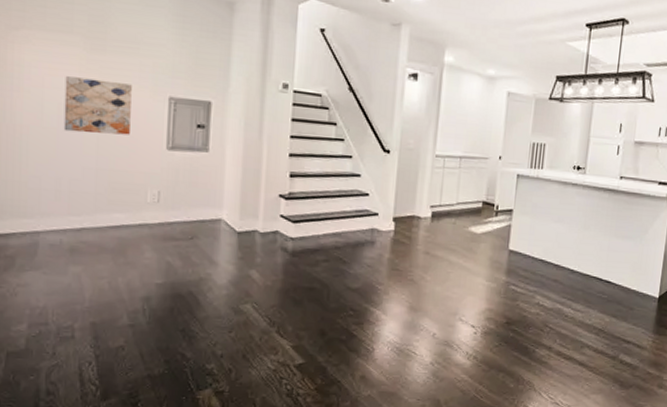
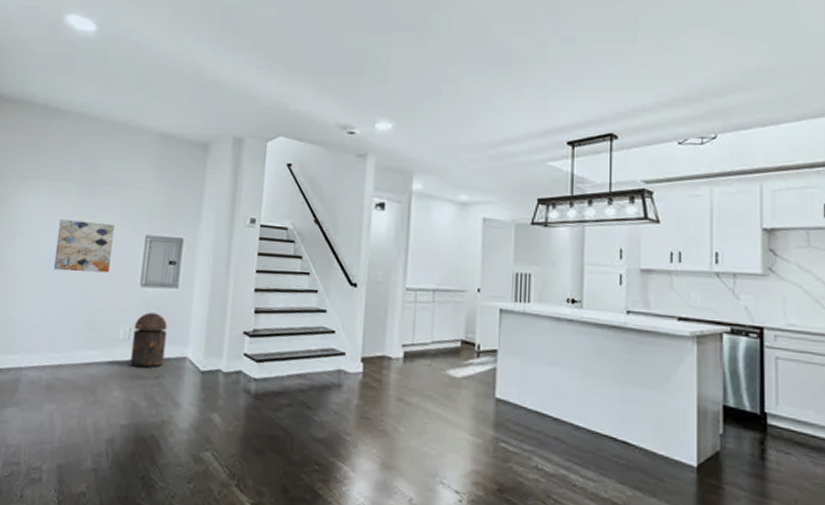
trash can: none [161,176,199,230] -> present [130,312,168,368]

